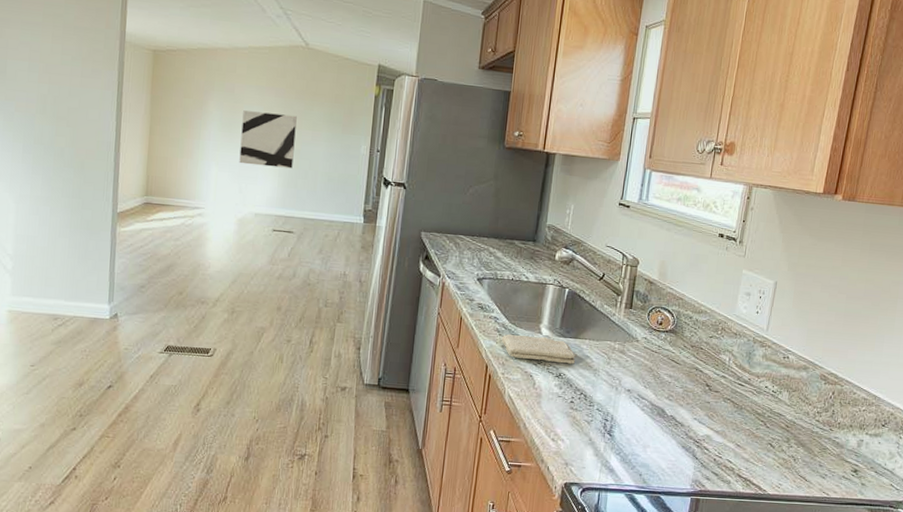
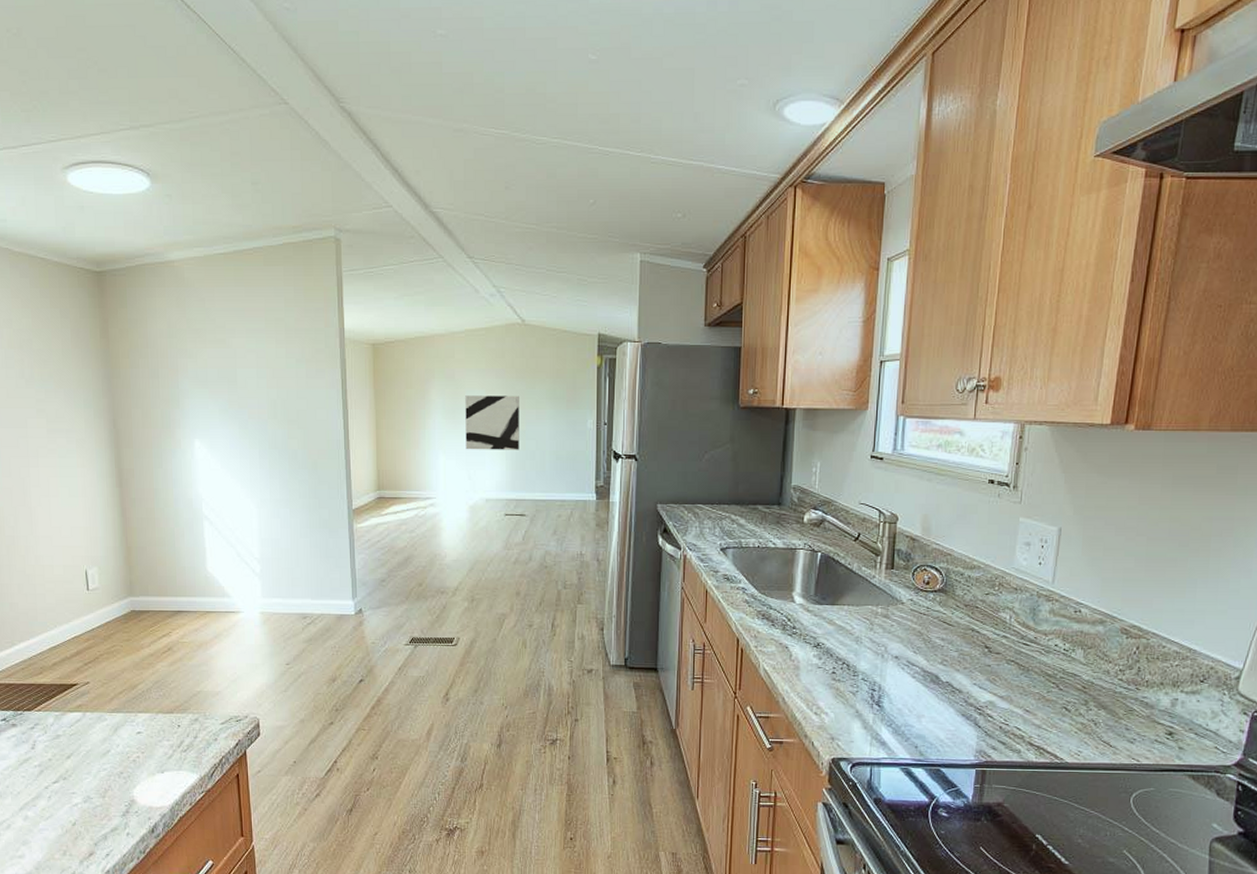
washcloth: present [501,334,577,364] -> none [751,604,835,633]

